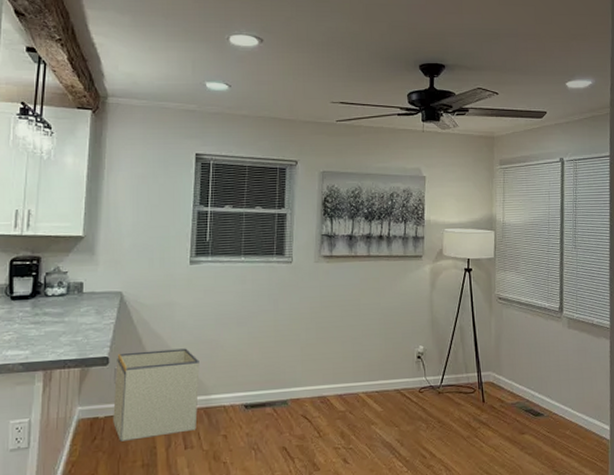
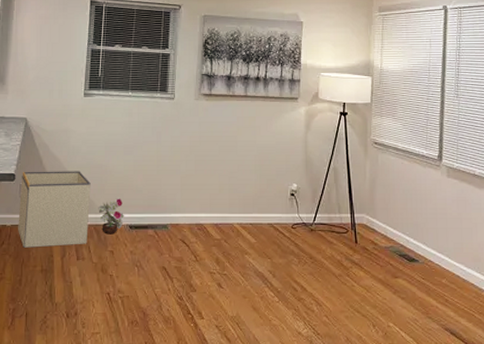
decorative plant: none [208,374,240,417] -> present [98,197,125,235]

